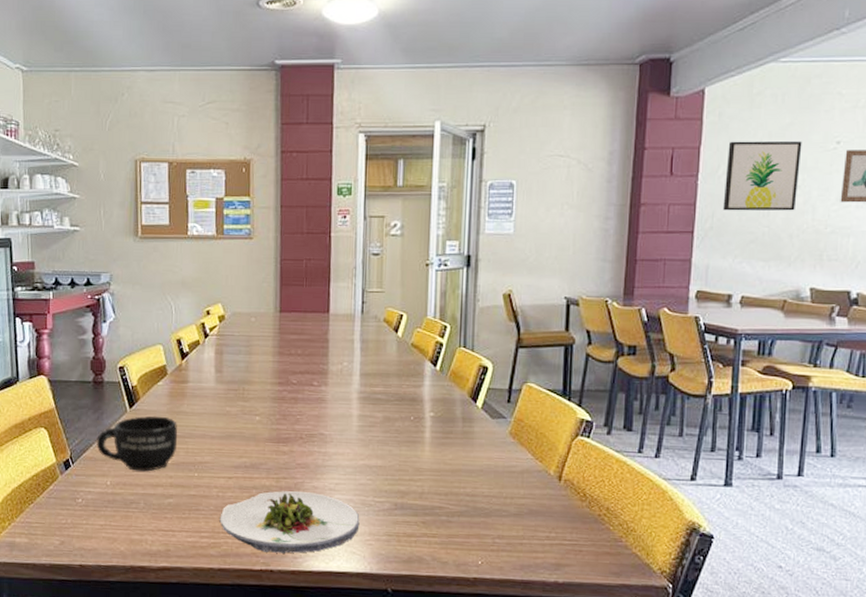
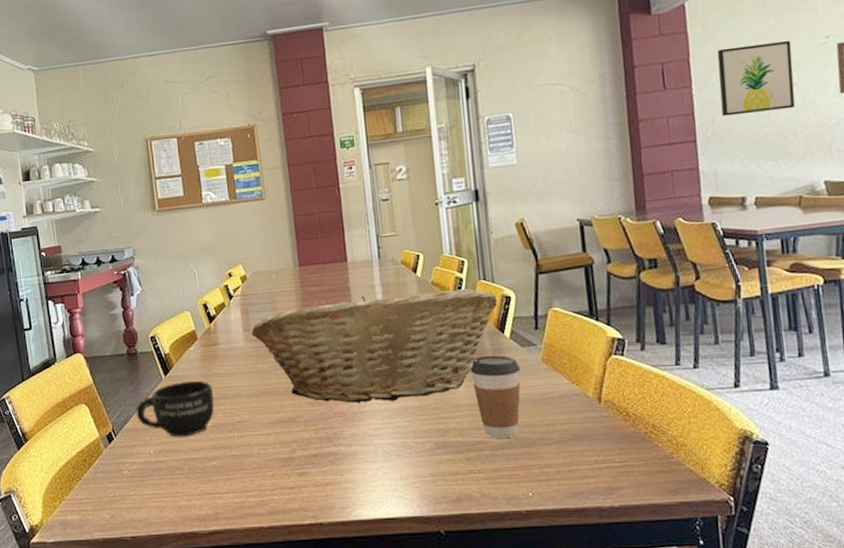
salad plate: present [219,491,360,553] -> none [264,440,404,506]
fruit basket: none [223,349,474,458] -> present [251,288,498,403]
coffee cup: none [438,423,487,506] -> present [470,355,521,438]

